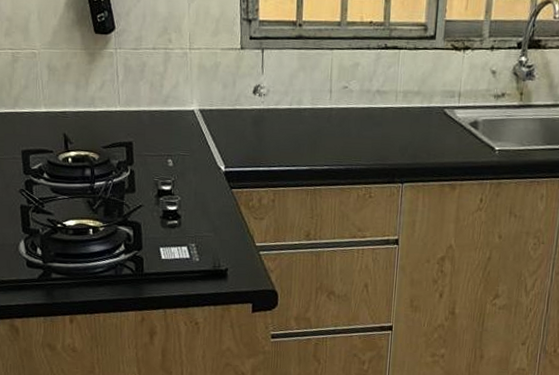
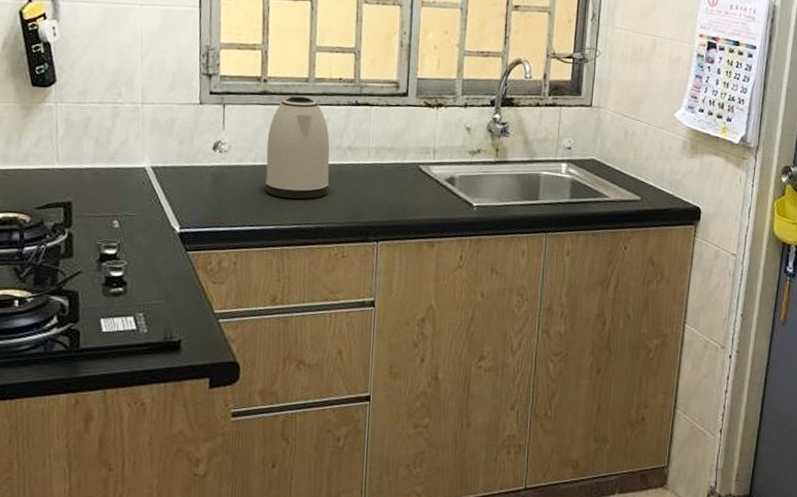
kettle: none [300,40,360,141] -> present [265,96,330,199]

